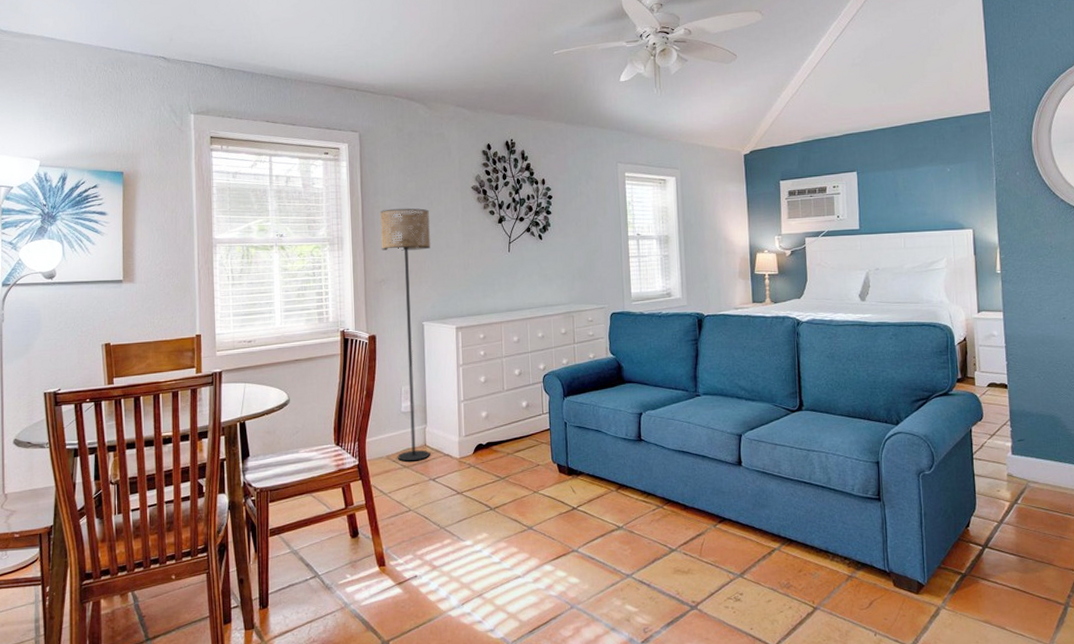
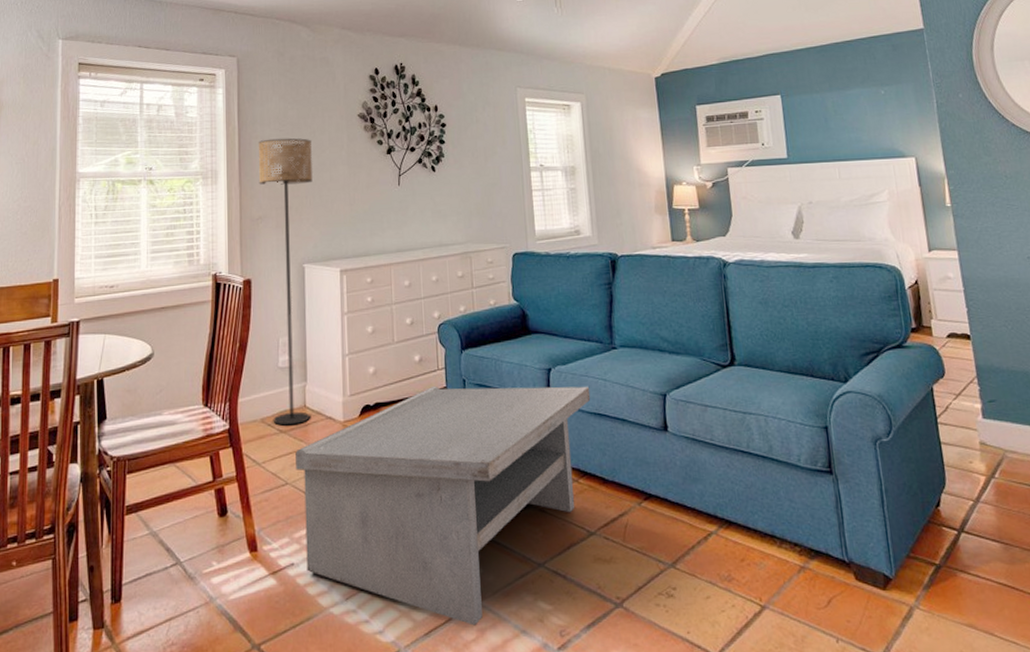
coffee table: none [417,427,676,625] -> present [295,386,591,626]

